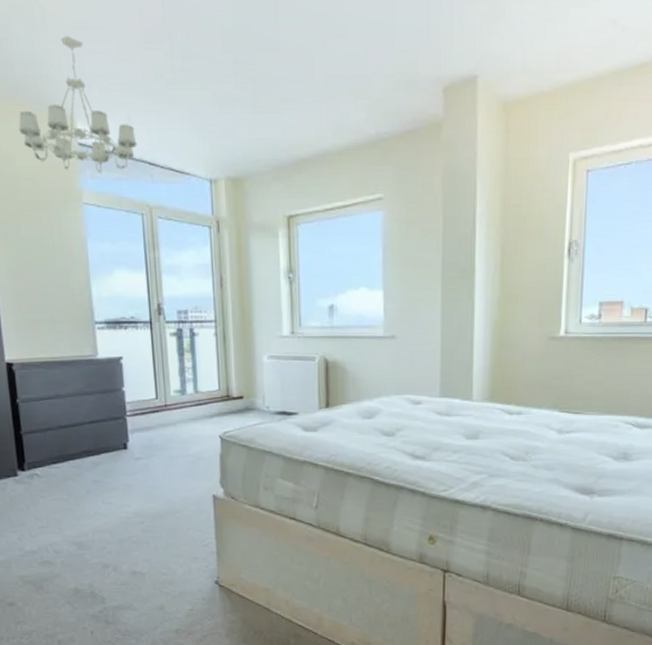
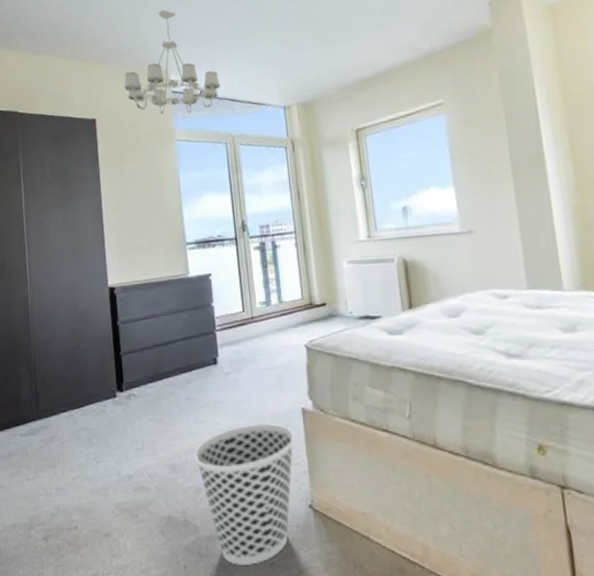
wastebasket: none [101,508,204,631] -> present [194,424,295,565]

